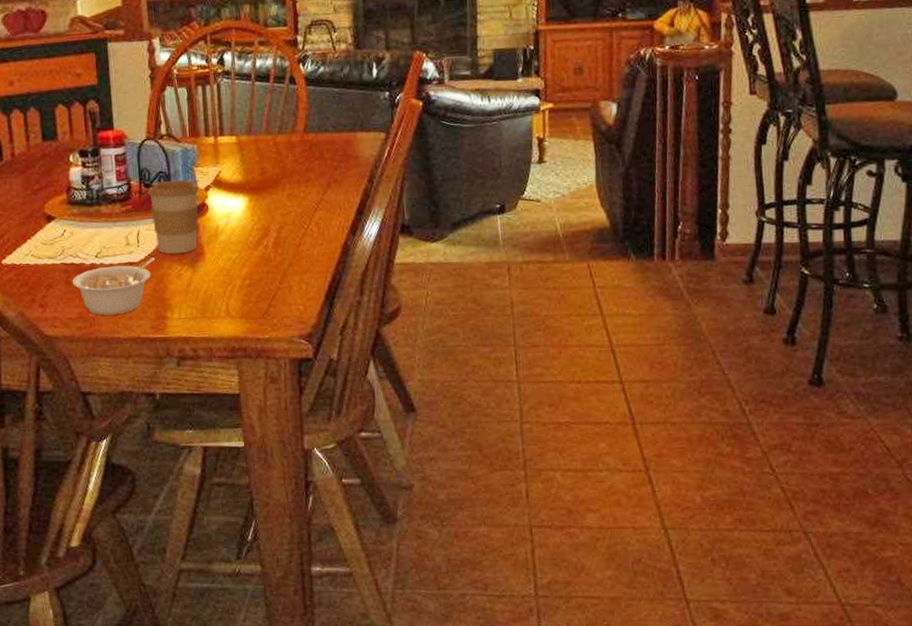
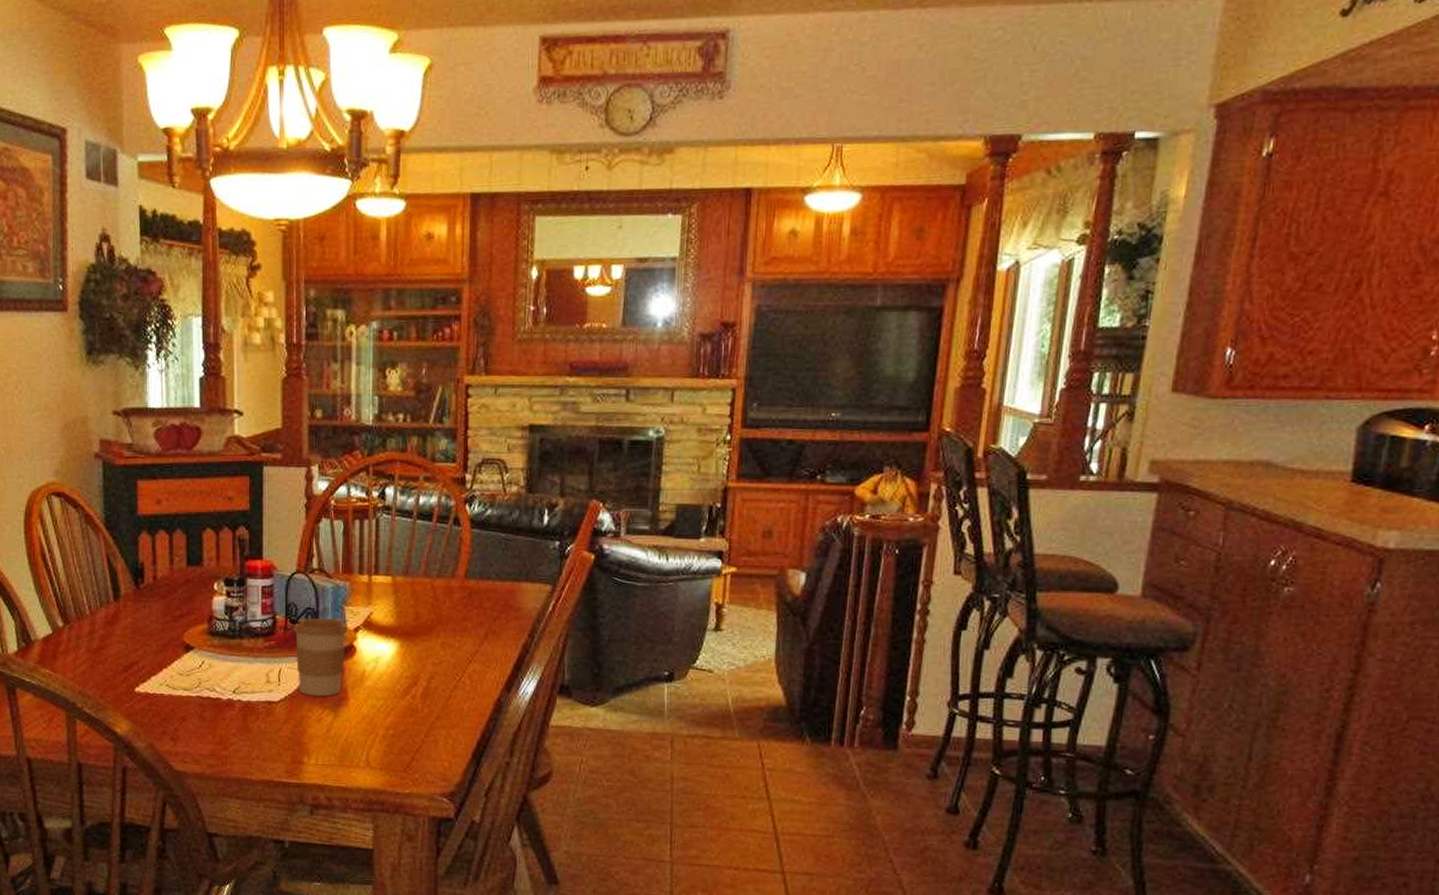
legume: present [72,258,155,315] -> none [206,698,295,755]

